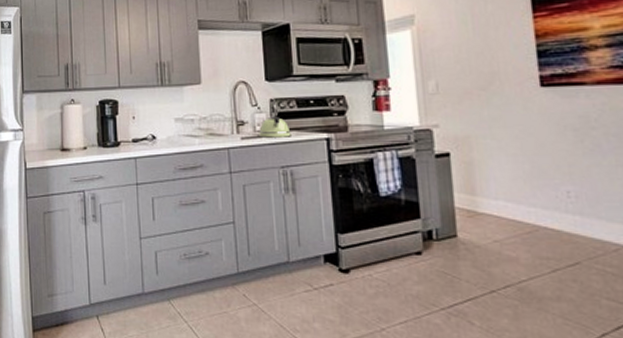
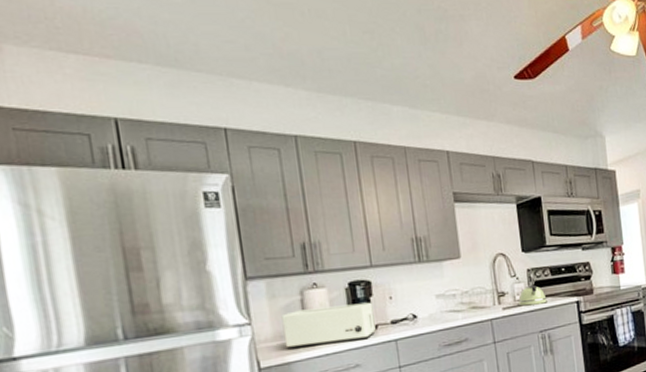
toaster: none [45,120,119,155] -> present [281,302,376,350]

